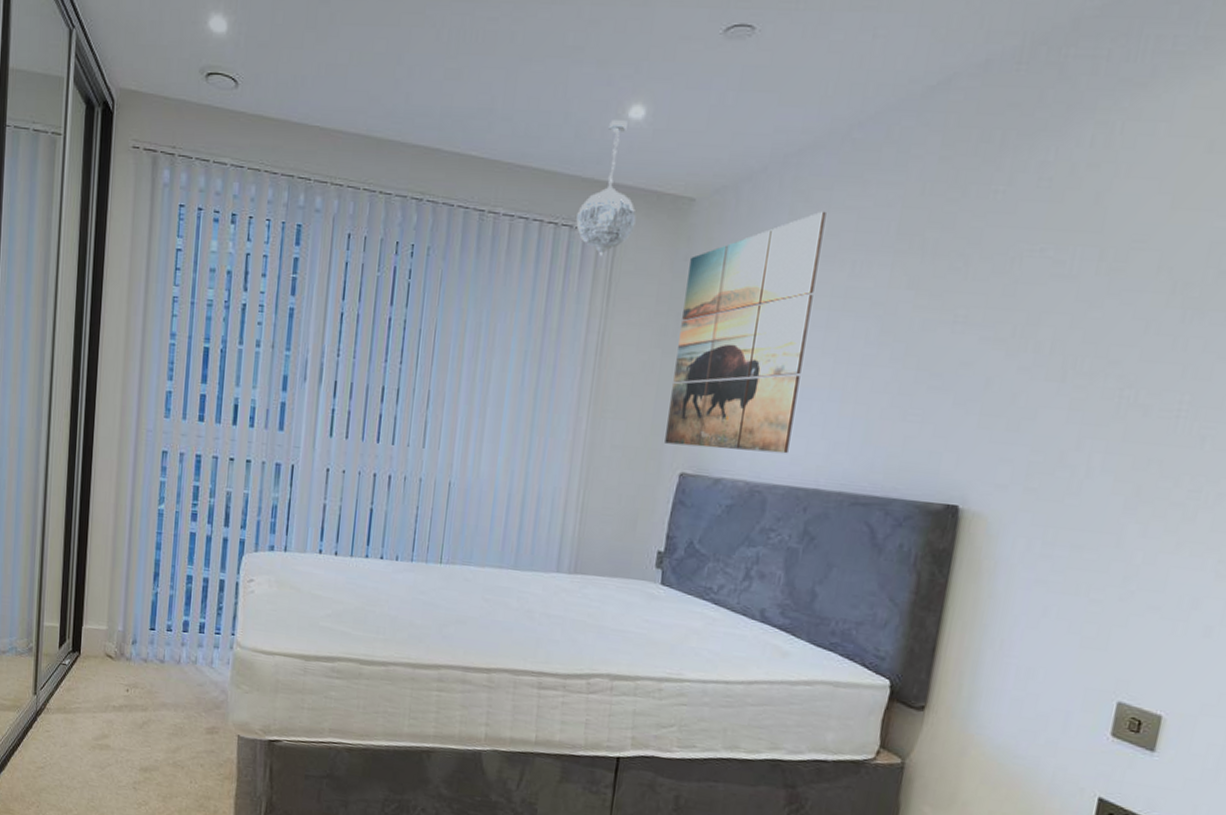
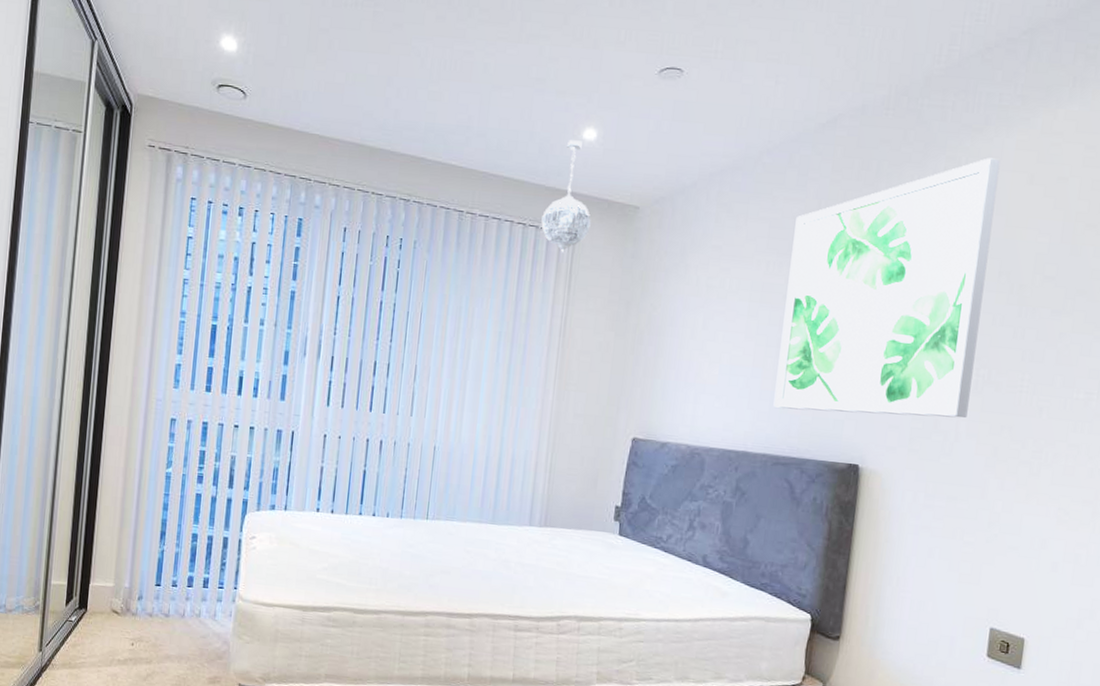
wall art: present [665,211,826,454] -> none [619,220,745,422]
wall art: none [853,120,1170,450] -> present [773,158,1001,418]

